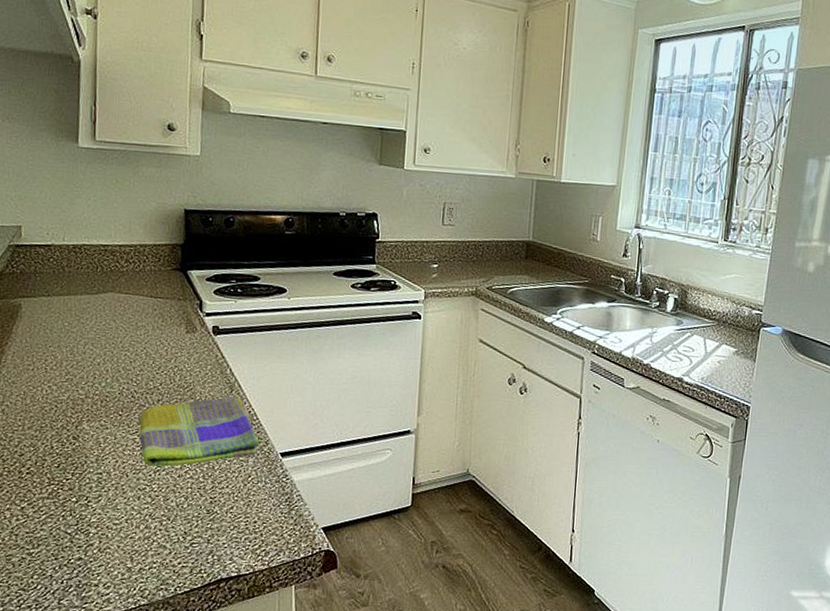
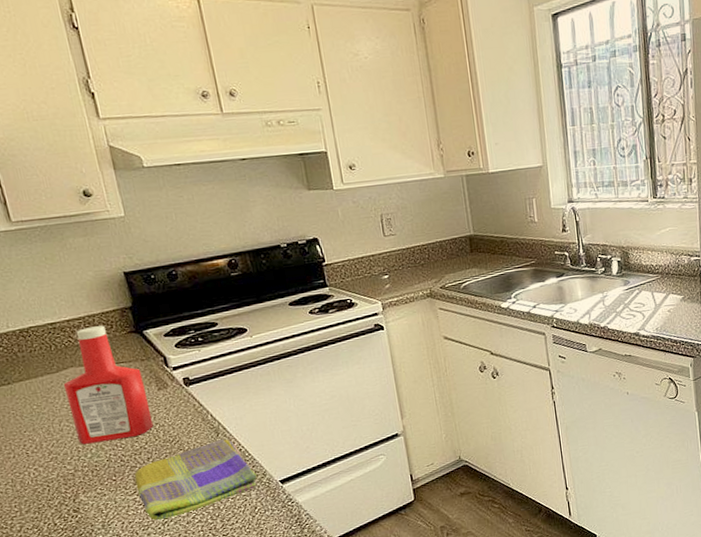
ketchup bottle: none [97,256,175,375] -> present [64,325,154,445]

